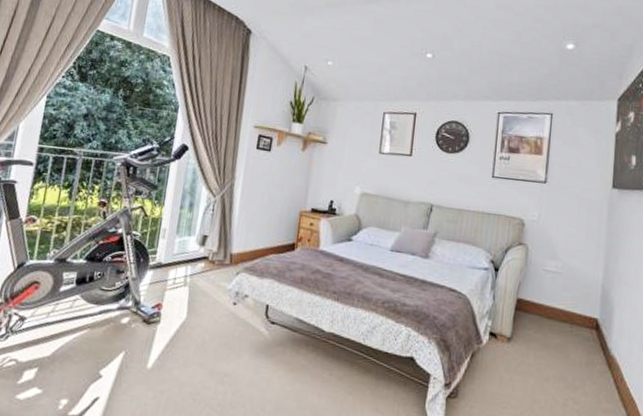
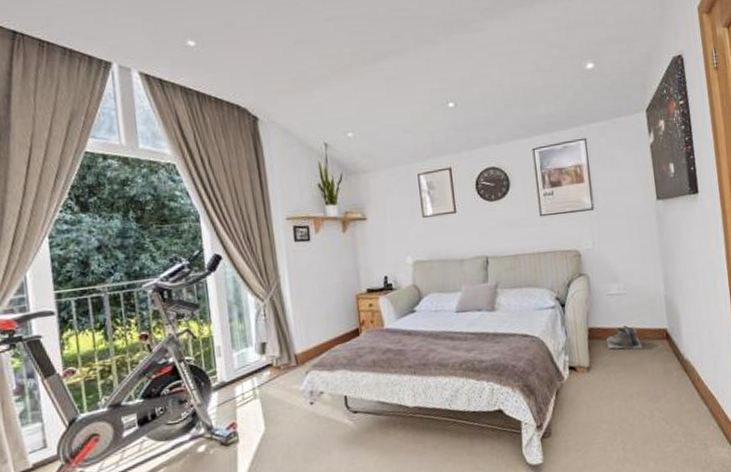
boots: none [533,304,570,333] -> present [606,324,644,350]

